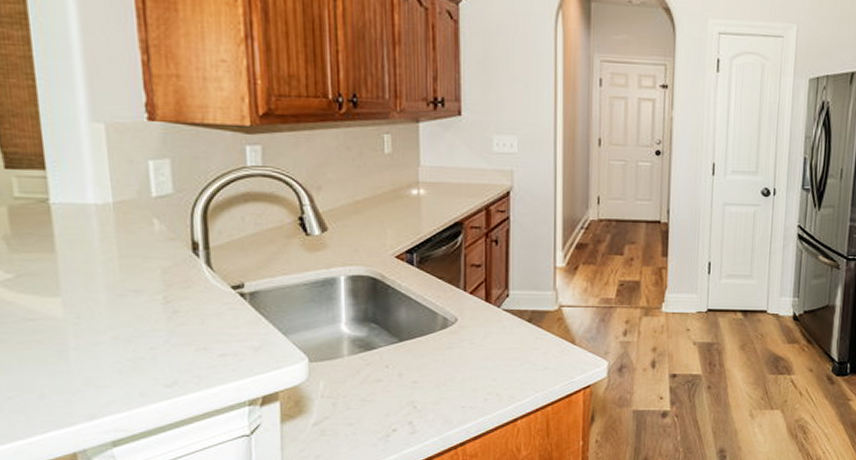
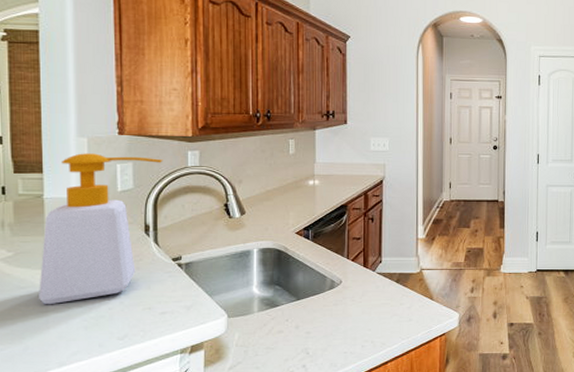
soap bottle: none [53,144,213,341] -> present [39,153,163,304]

